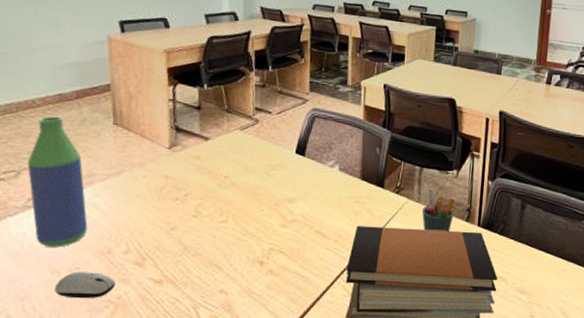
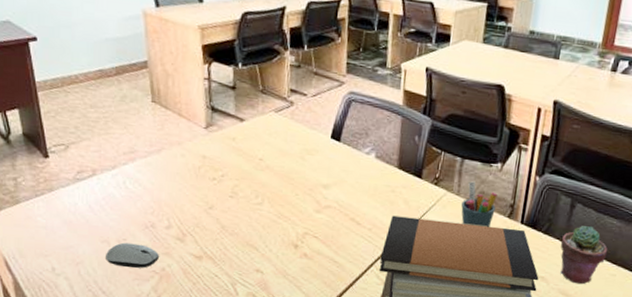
bottle: present [27,116,88,248] -> none [74,92,132,219]
potted succulent: none [515,225,558,282] -> present [560,226,608,285]

